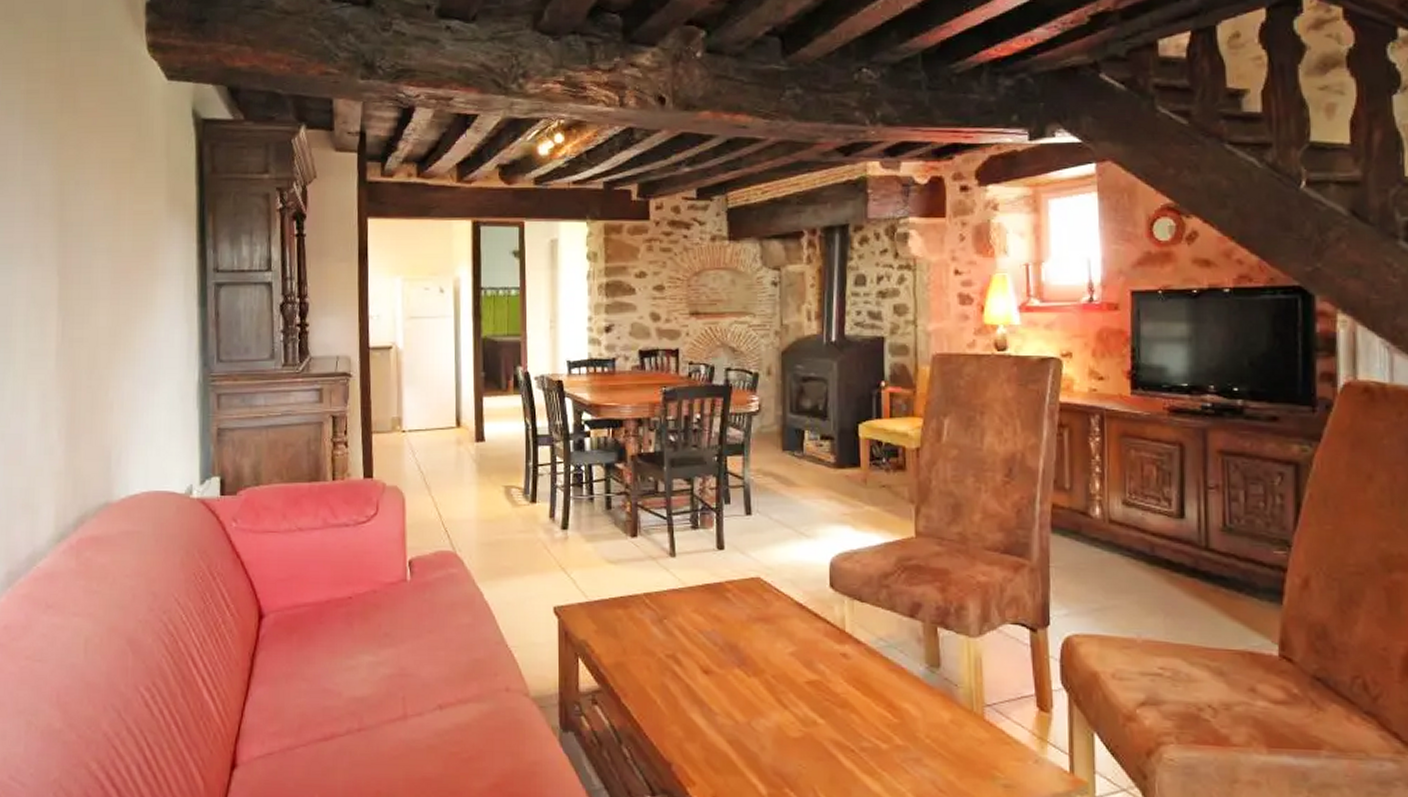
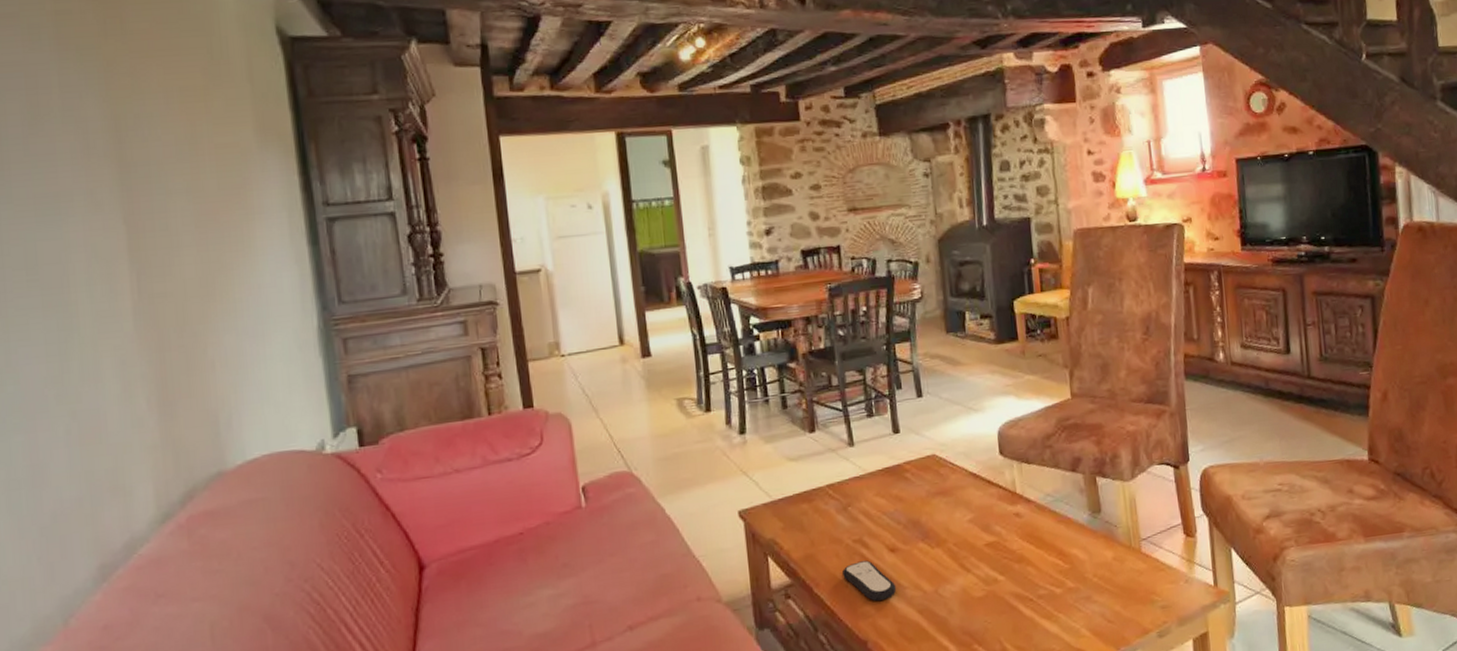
remote control: none [652,678,707,724] -> present [842,560,897,602]

